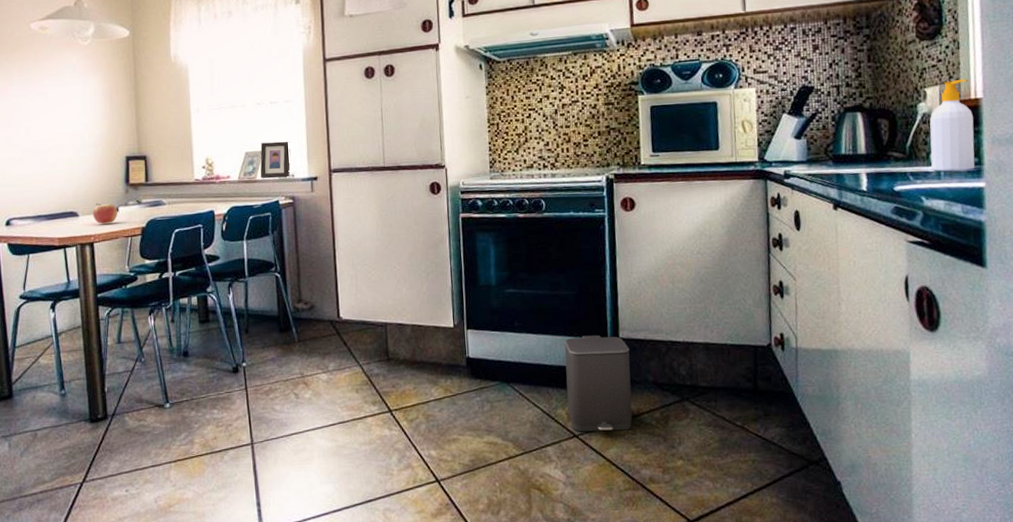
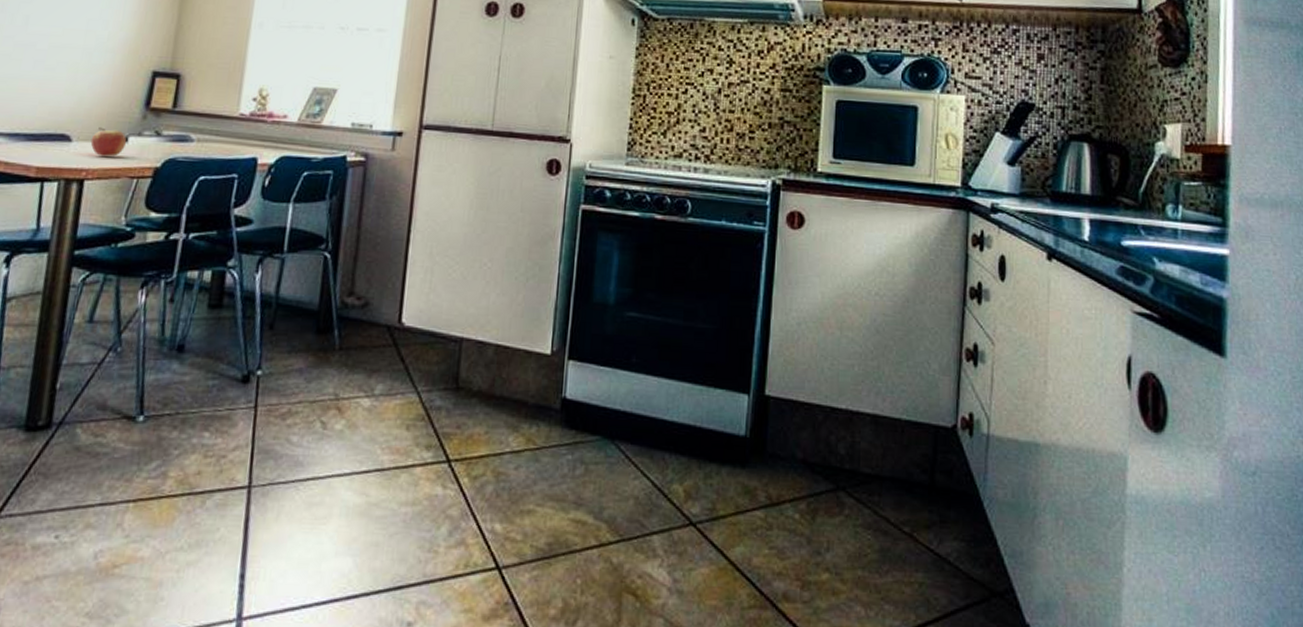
picture frame: present [260,141,291,179] -> none [327,78,374,127]
pedal bin: present [565,335,633,432] -> none [686,386,776,523]
soap bottle: present [929,78,975,172] -> none [1167,119,1220,233]

